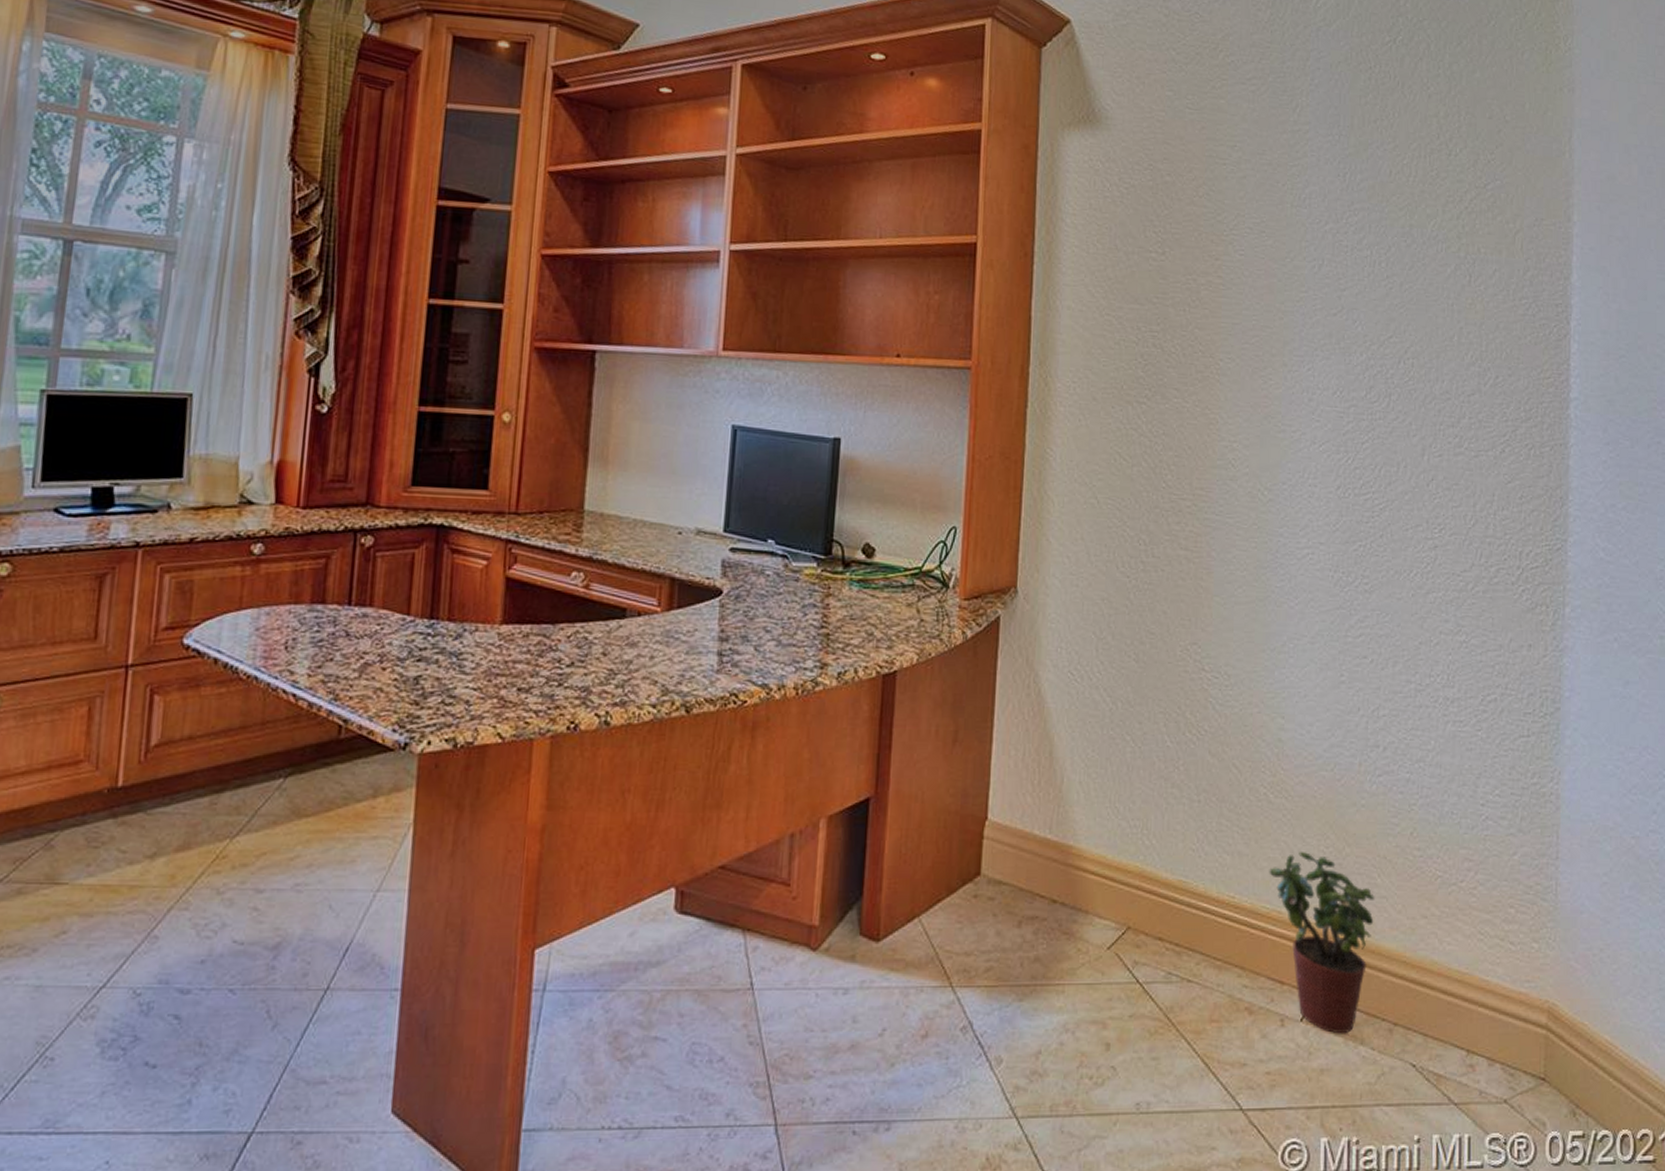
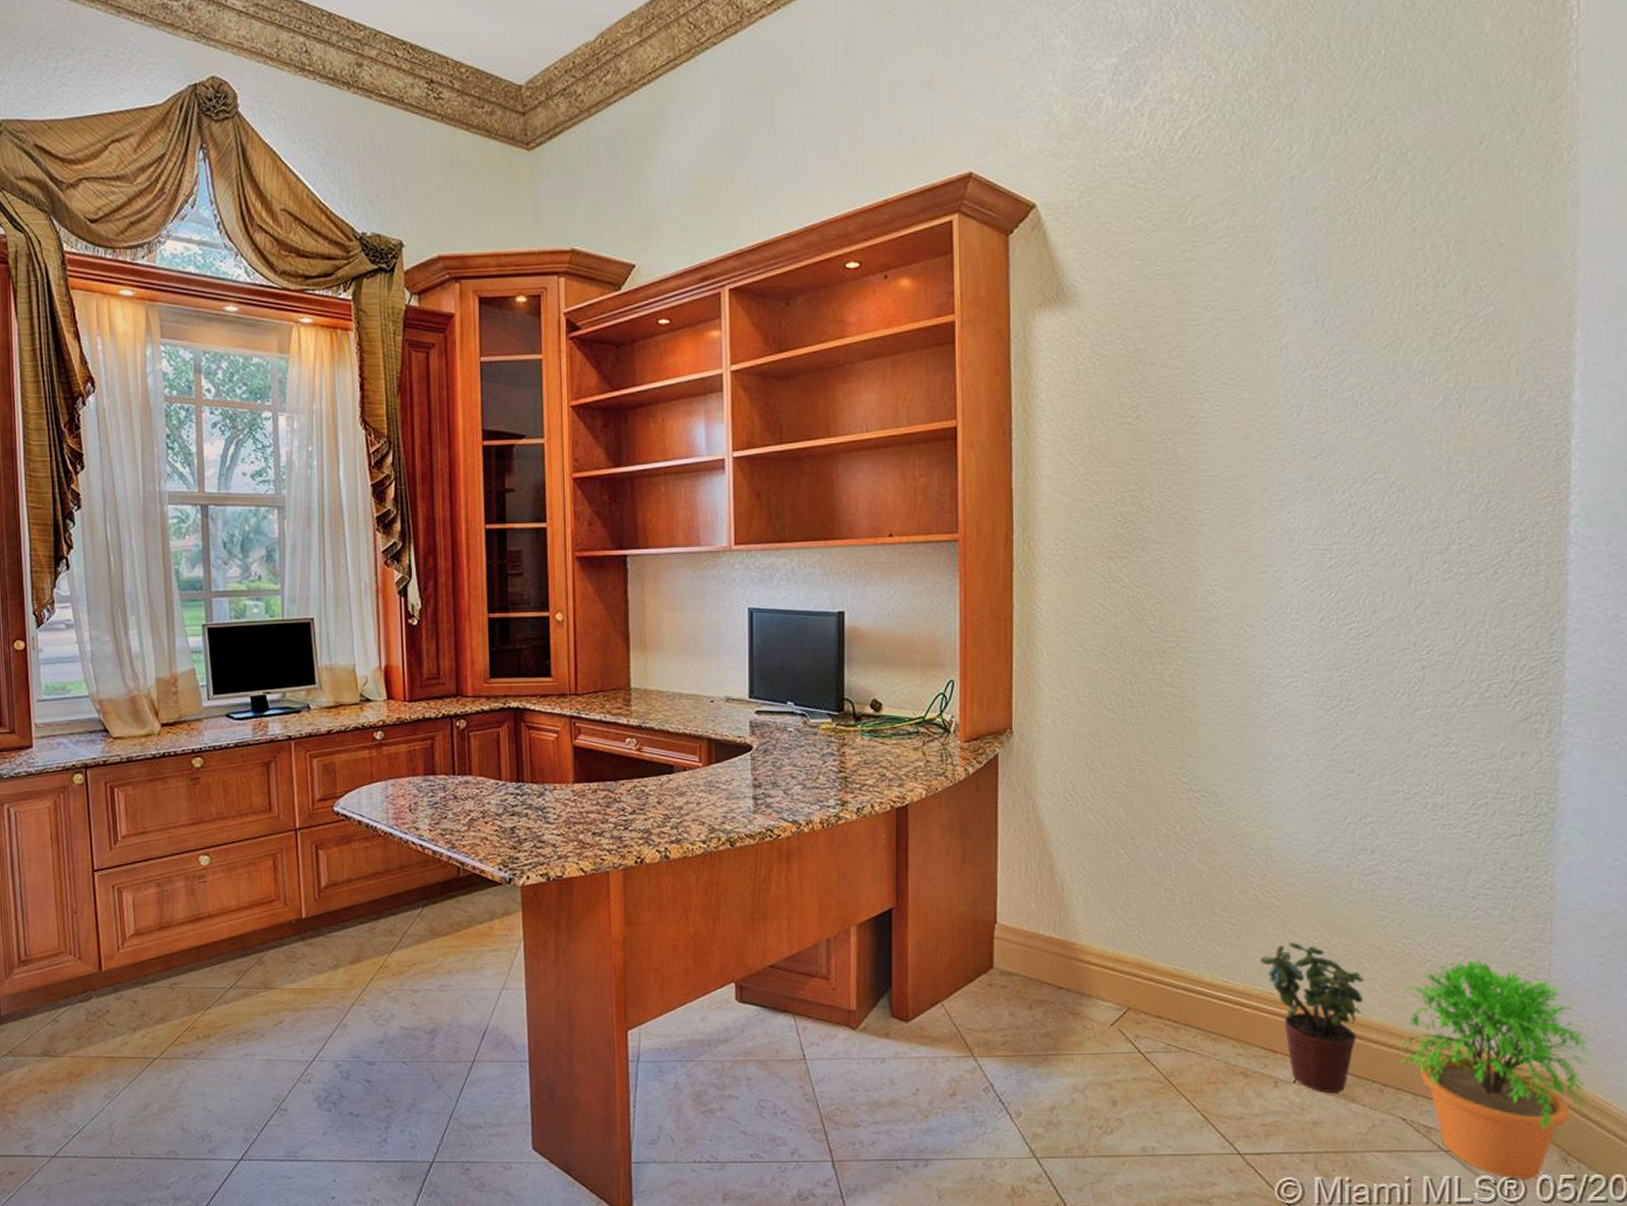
potted plant: none [1408,876,1601,1138] -> present [1398,959,1596,1180]

